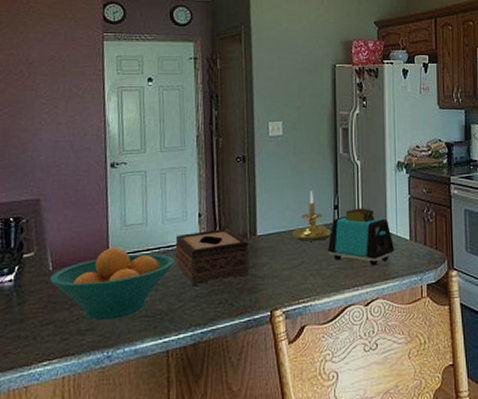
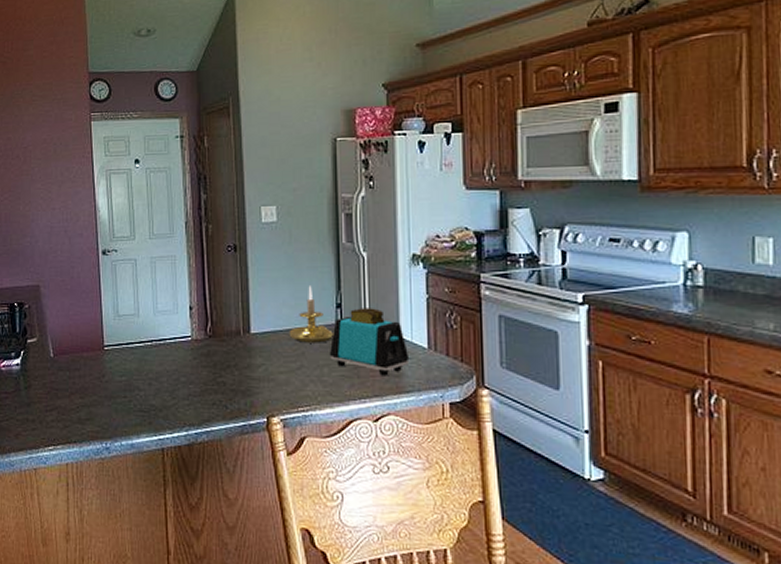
fruit bowl: present [49,247,174,320] -> none [51,337,167,411]
tissue box: present [174,228,250,285] -> none [167,323,244,383]

